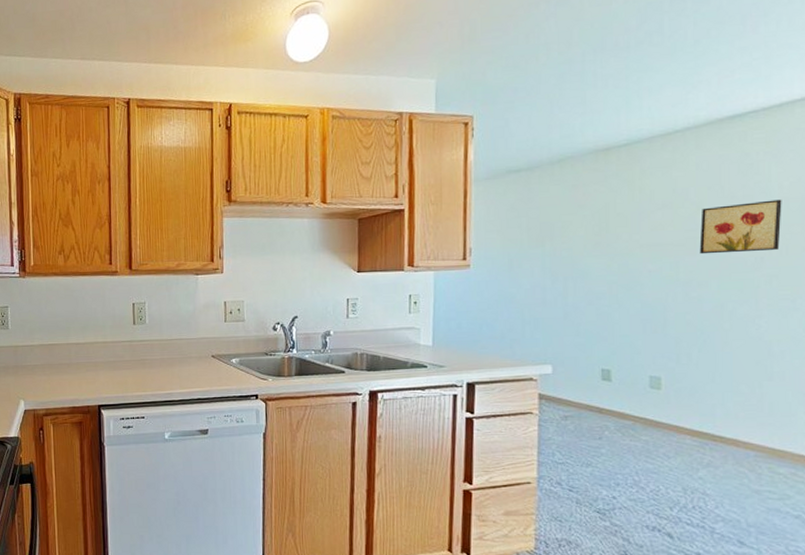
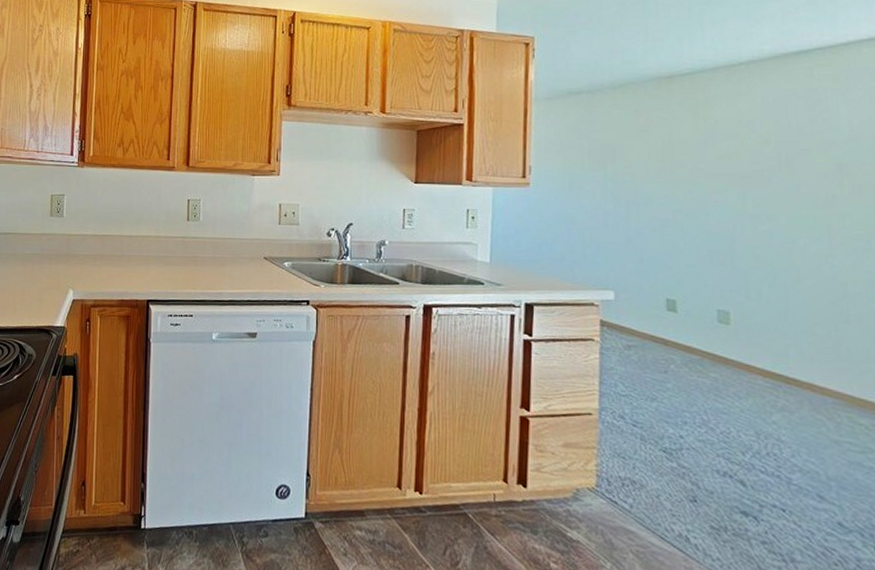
wall art: present [699,199,782,255] -> none [767,137,853,189]

